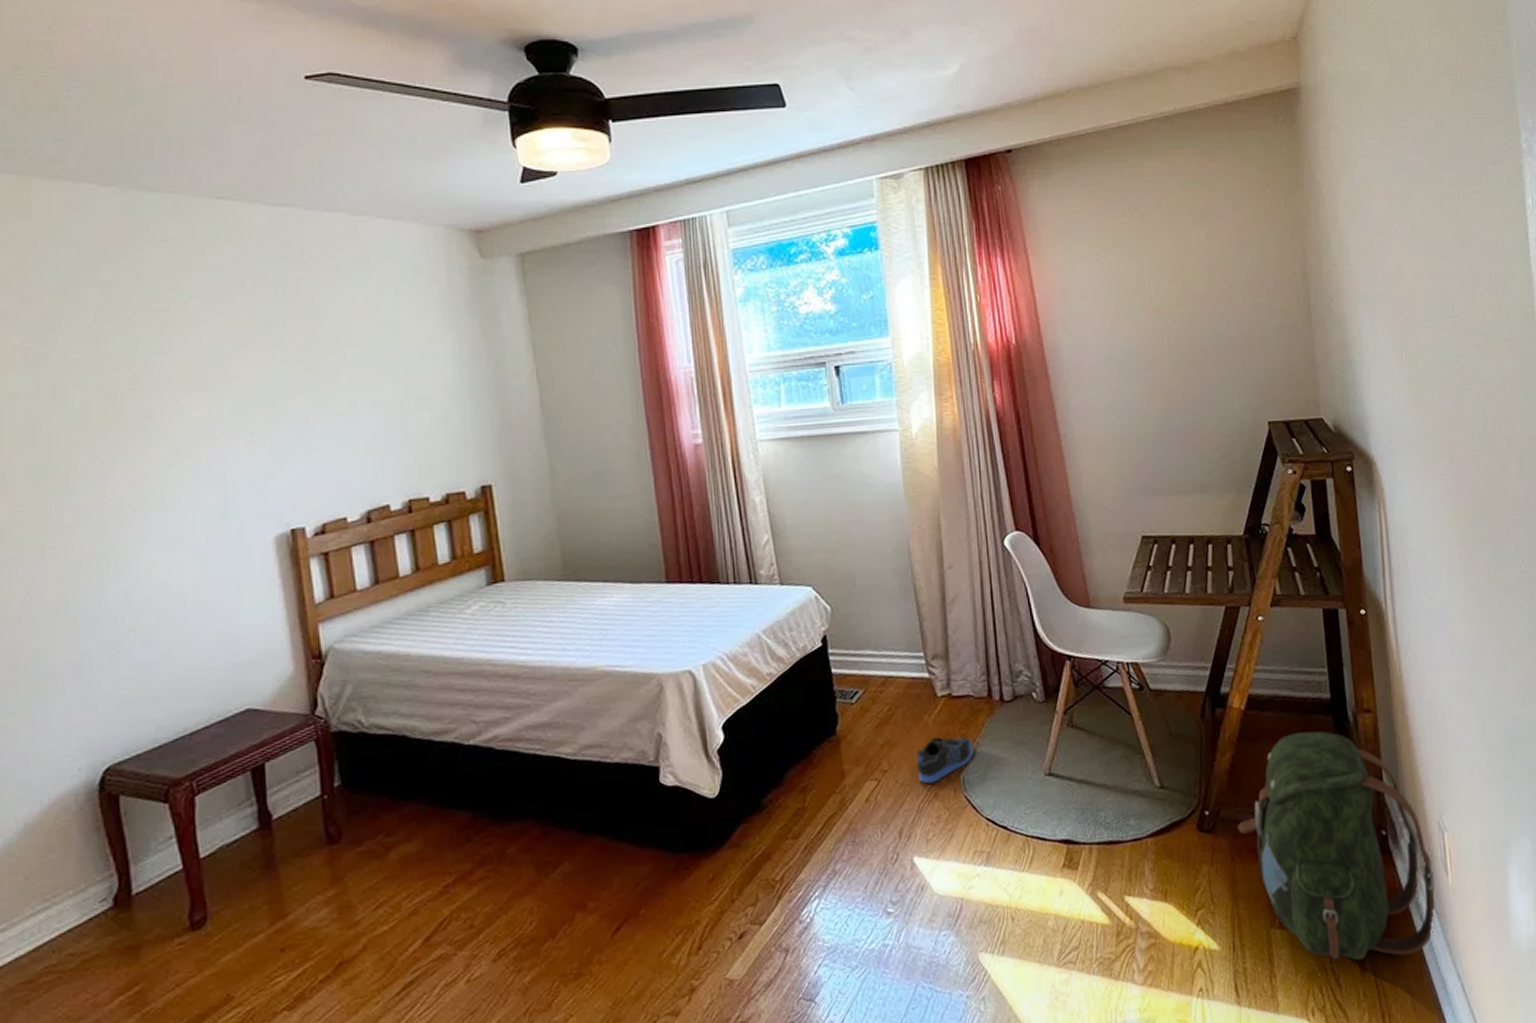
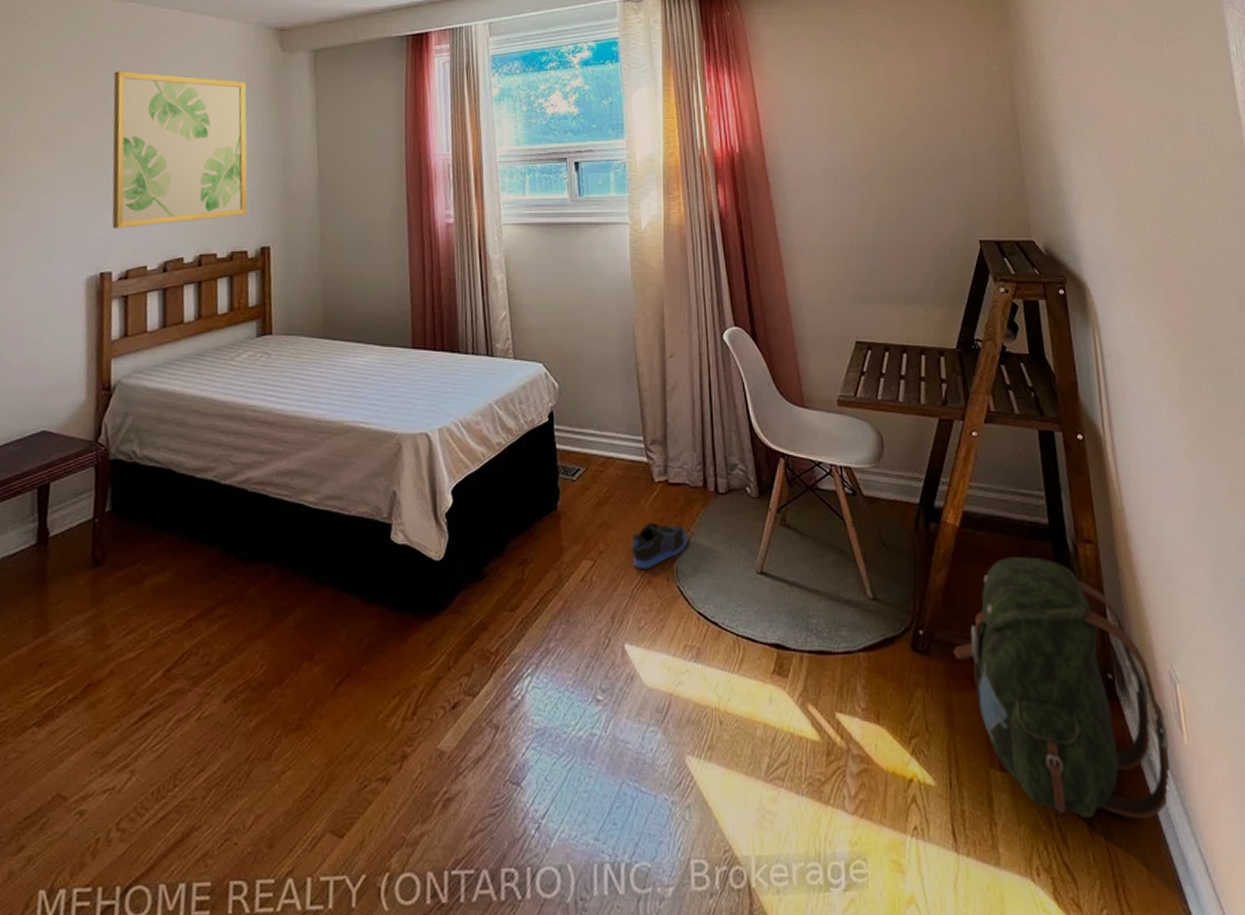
wall art: none [274,291,460,478] -> present [112,71,248,229]

